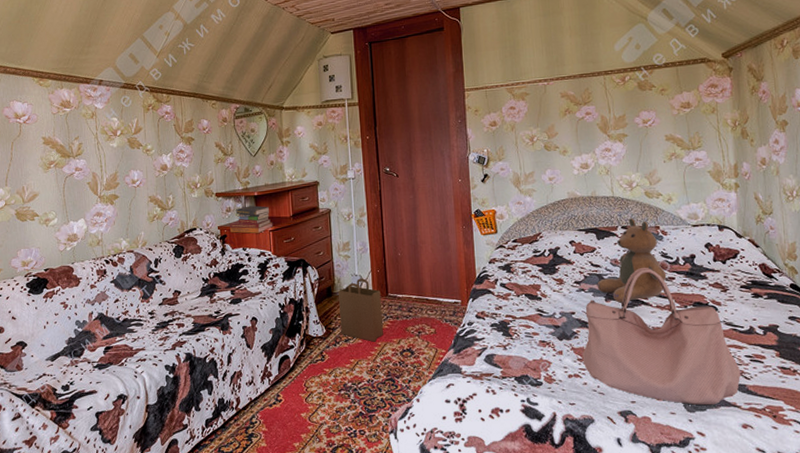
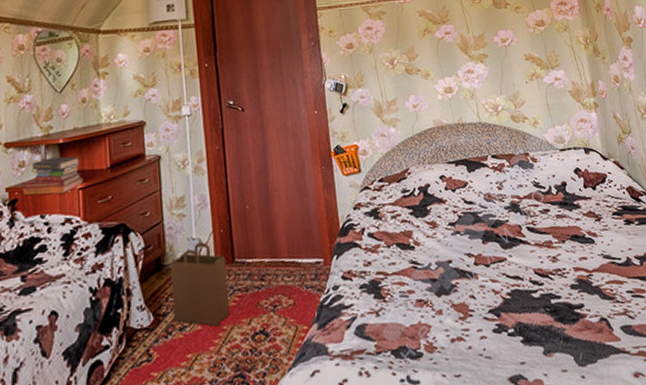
handbag: present [582,267,741,406] -> none [462,200,626,358]
teddy bear: present [597,218,667,303] -> none [472,145,542,244]

